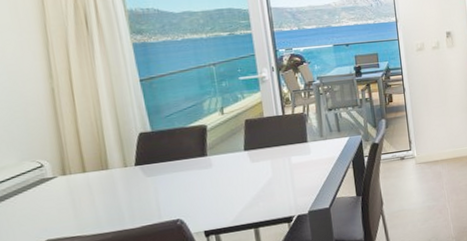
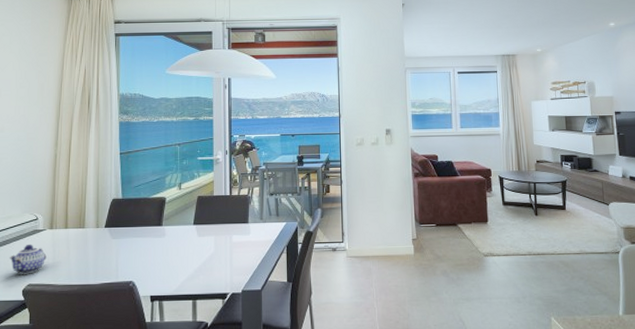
teapot: none [13,195,65,231] -> present [10,244,47,274]

